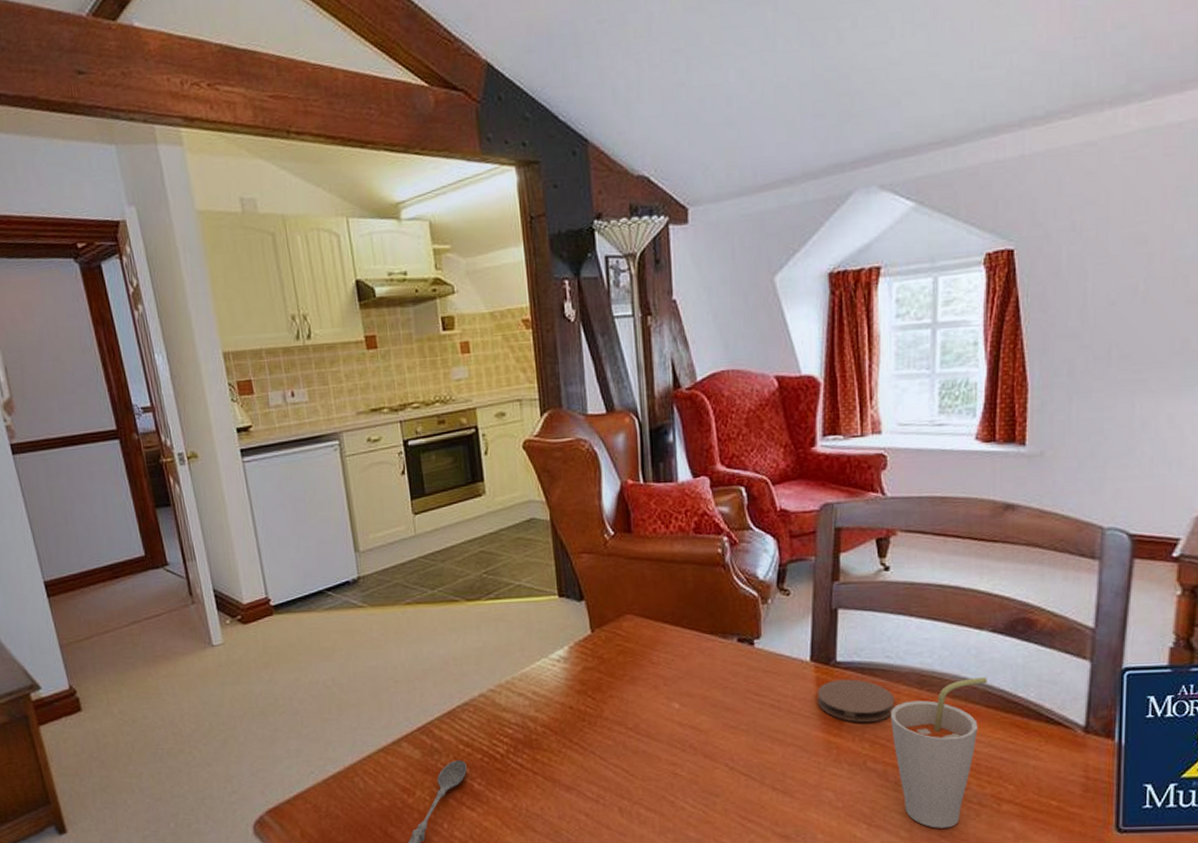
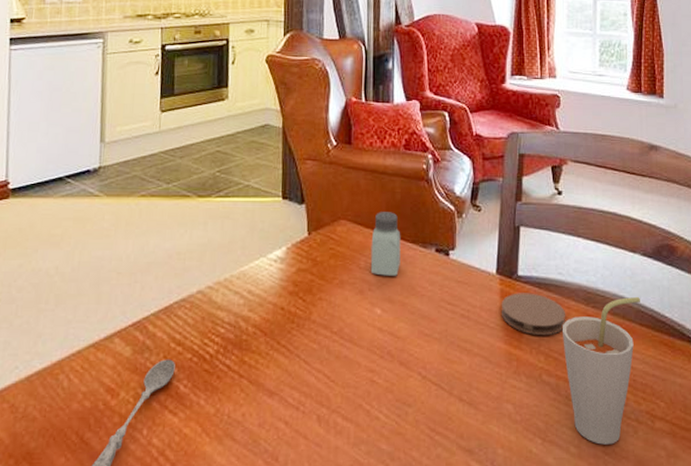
saltshaker: none [662,603,698,670] -> present [370,212,401,276]

